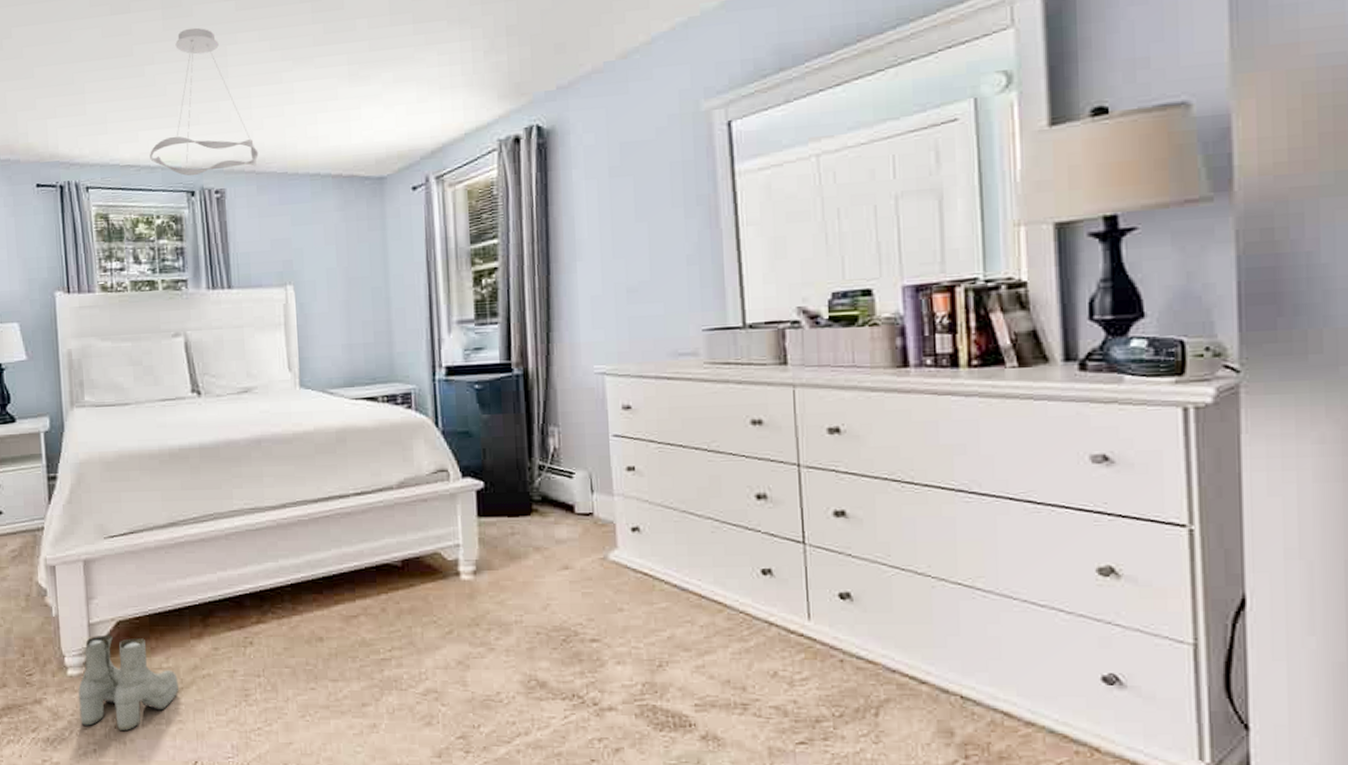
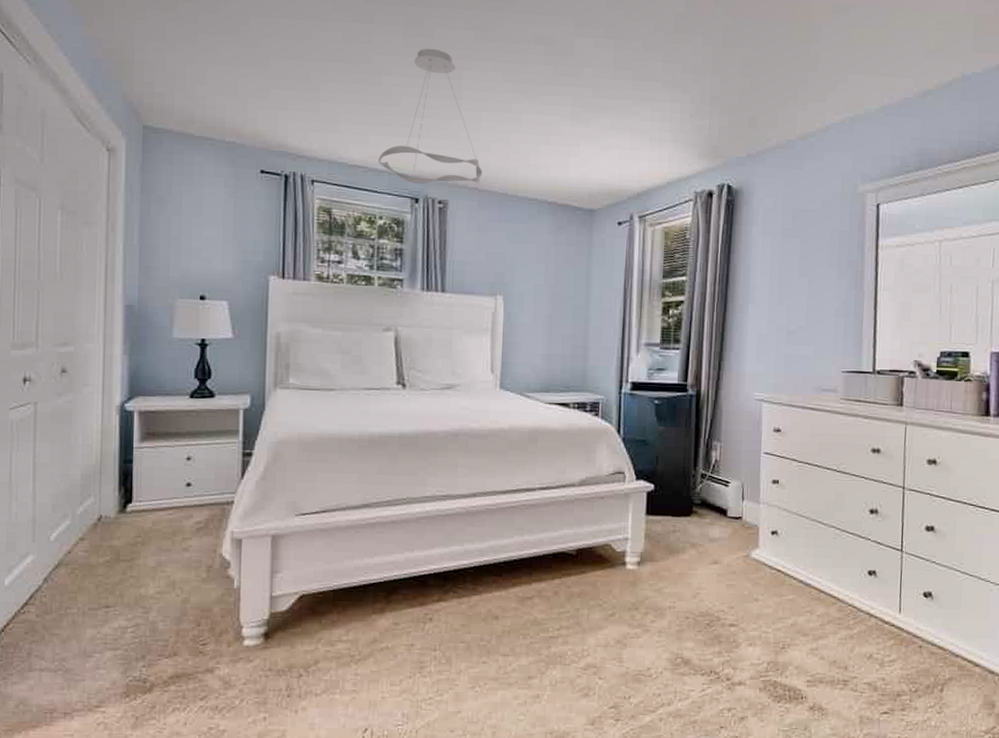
boots: present [78,634,178,732] -> none [252,607,356,700]

